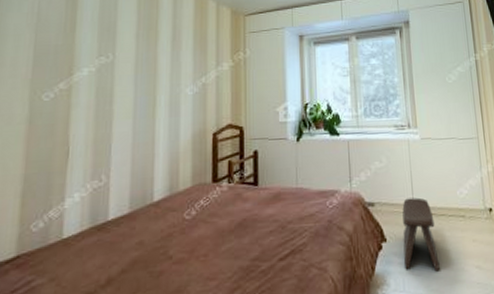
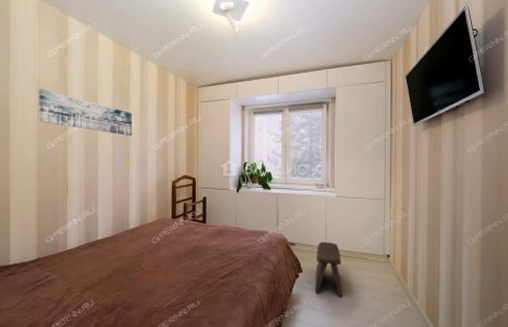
wall art: none [33,24,162,79] -> present [38,89,133,137]

